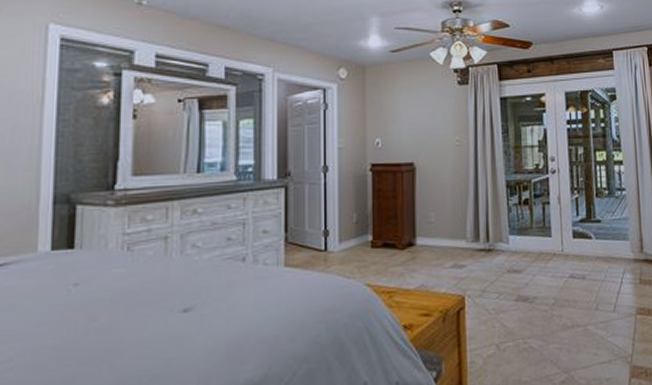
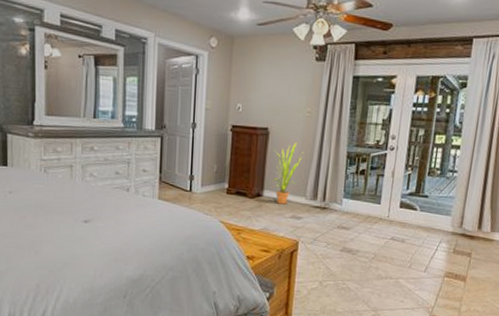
house plant: none [423,176,457,253] -> present [273,143,303,205]

